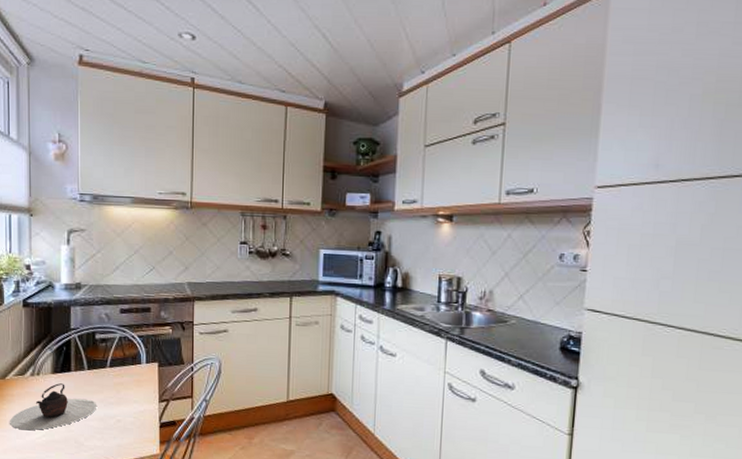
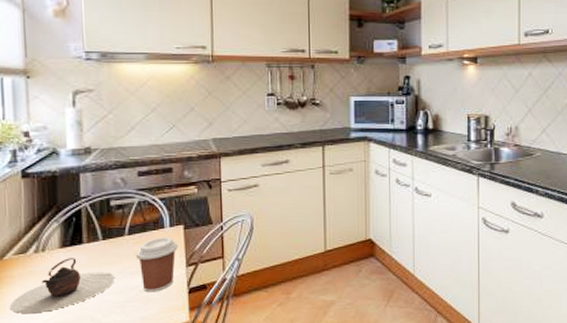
coffee cup: none [115,372,152,423] -> present [135,237,178,293]

